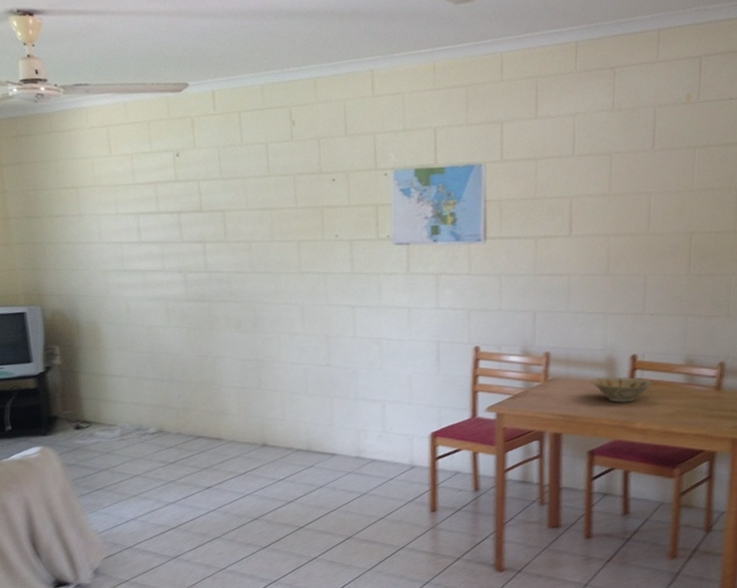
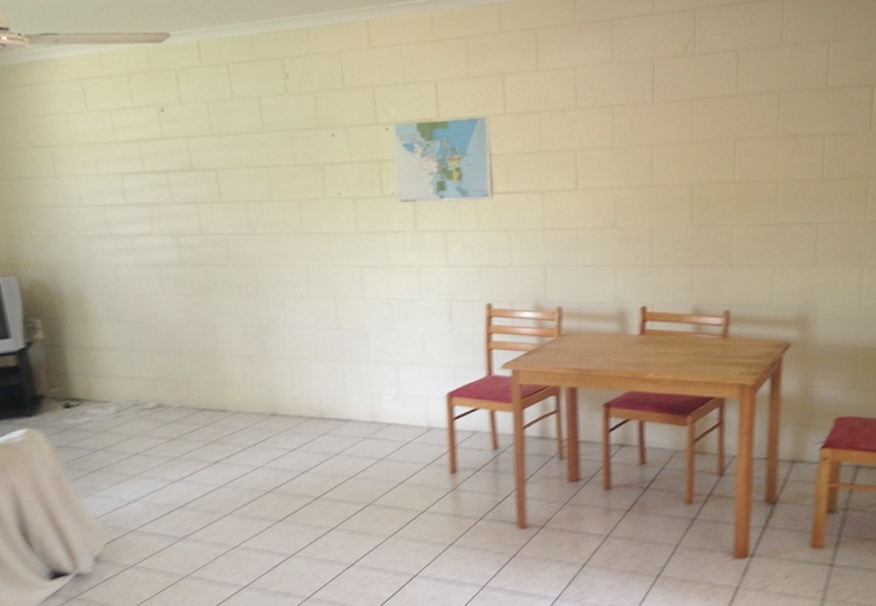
bowl: present [590,376,655,403] -> none [602,328,665,354]

